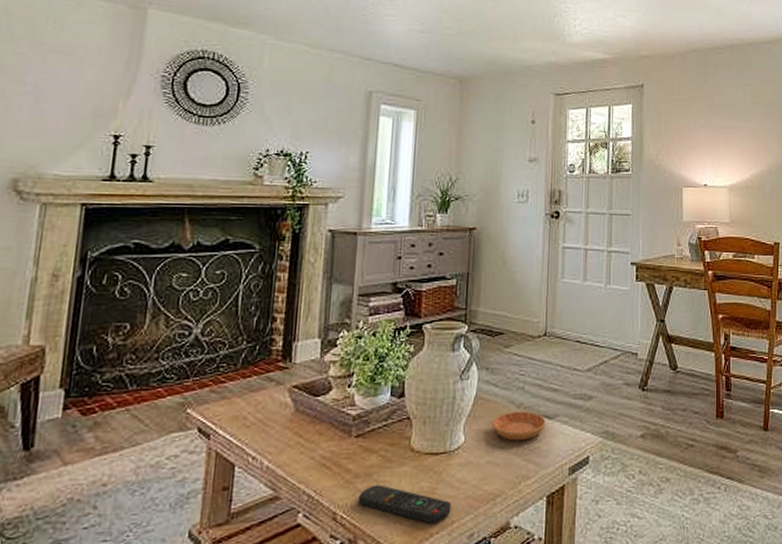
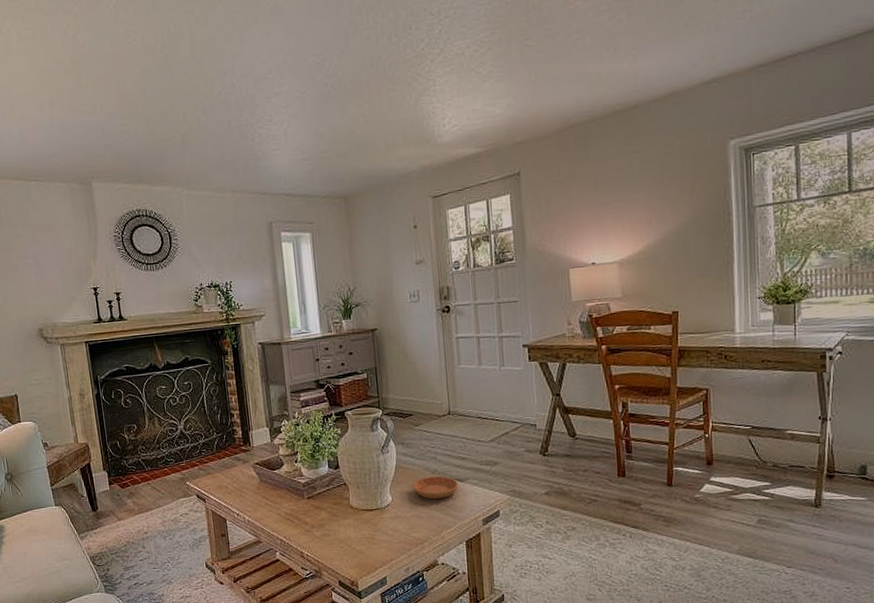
remote control: present [357,484,452,525] -> none [316,532,389,561]

